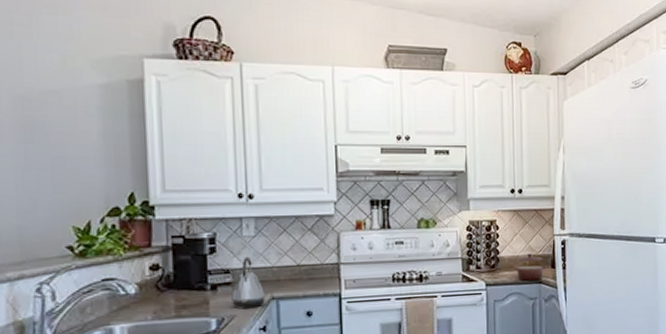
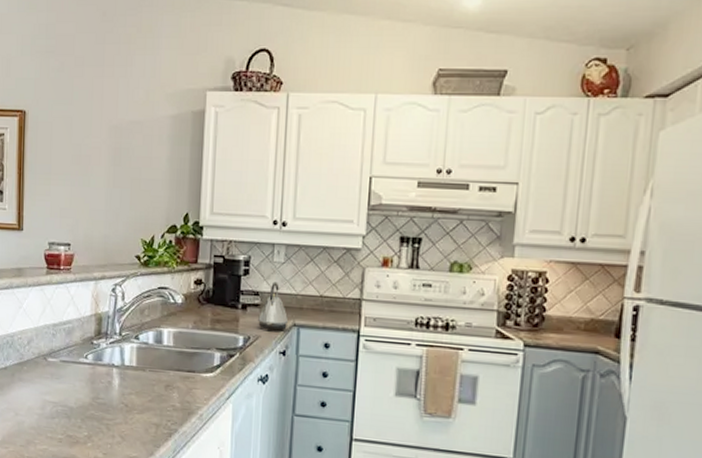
saucepan: present [513,253,547,282] -> none [562,316,608,350]

